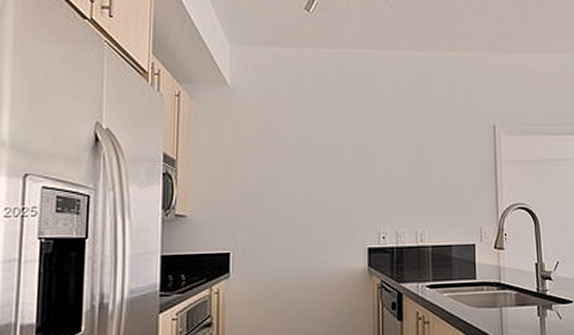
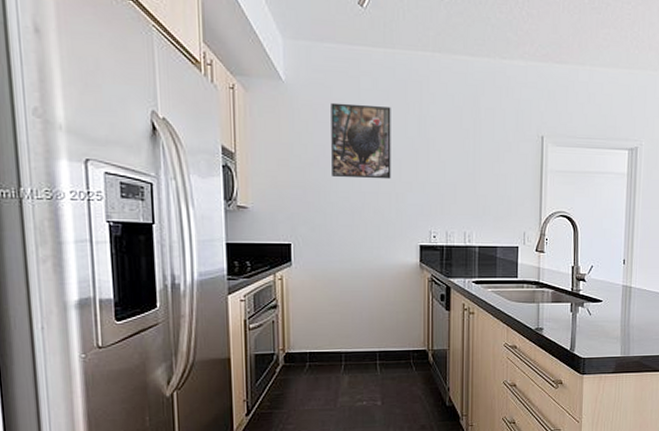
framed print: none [275,104,337,180] -> present [331,102,391,180]

